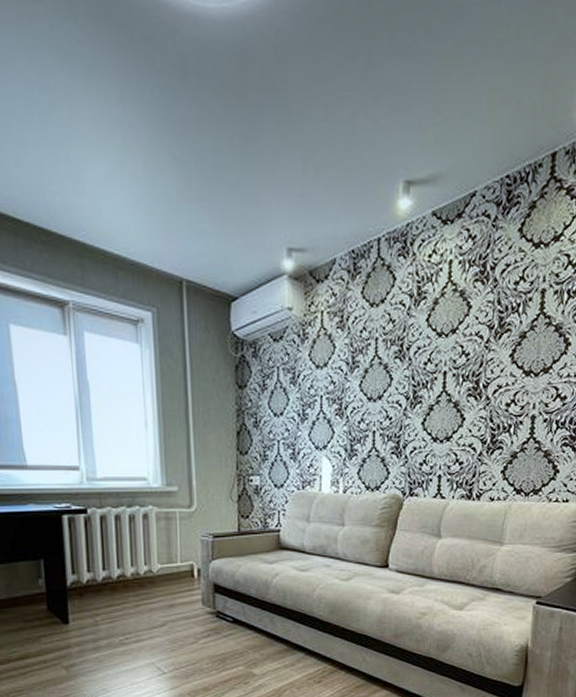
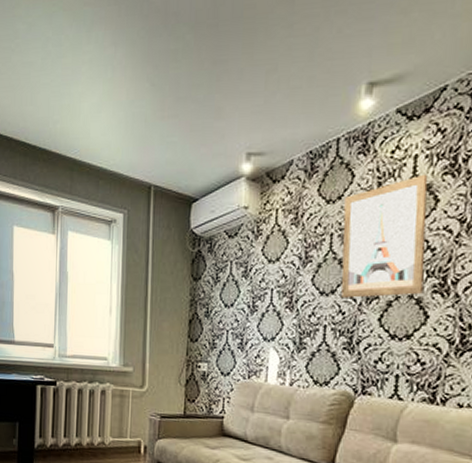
wall art: none [387,280,462,403] -> present [341,174,429,298]

